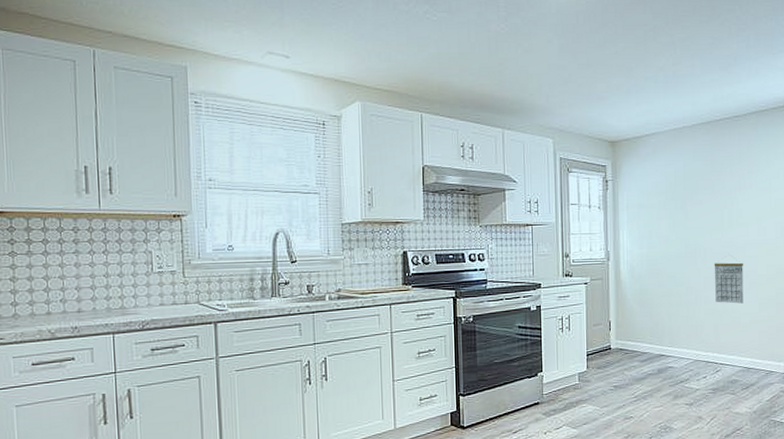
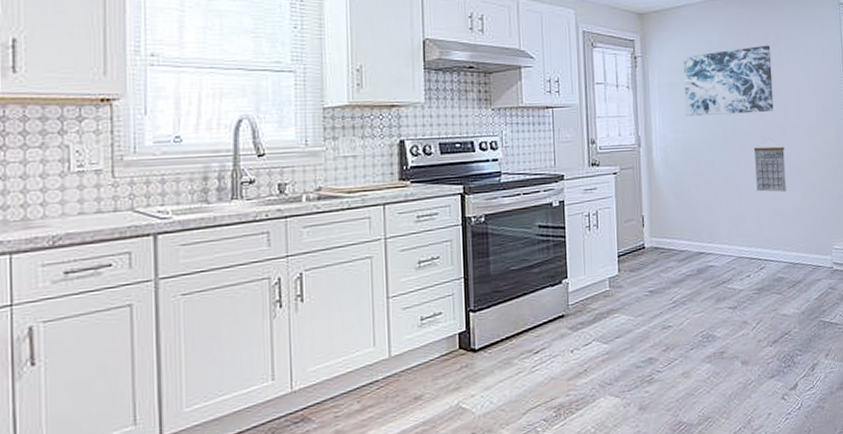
wall art: none [650,169,735,235] -> present [682,45,774,117]

